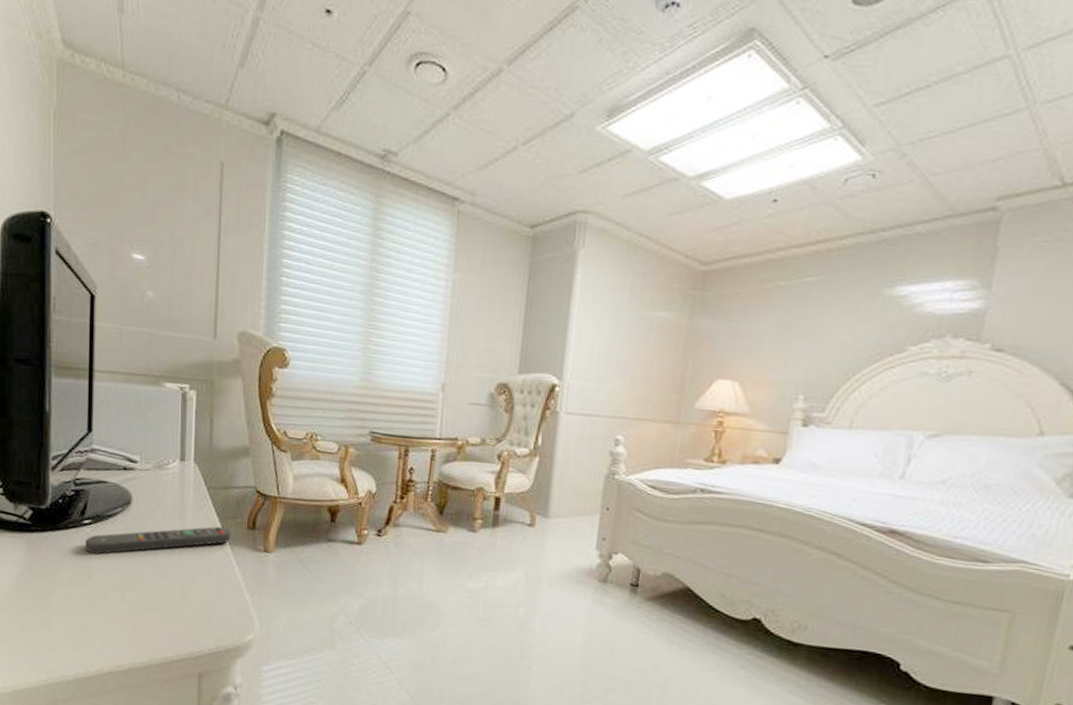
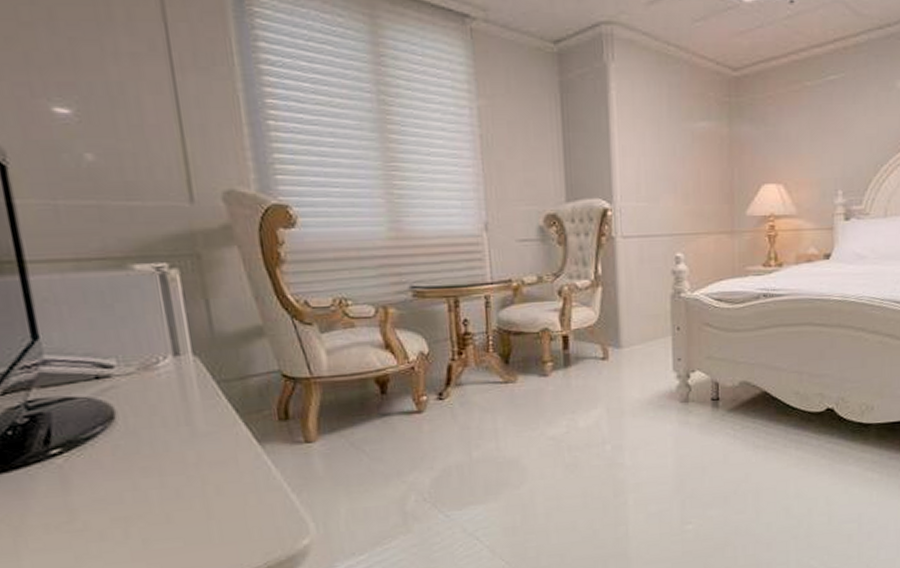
remote control: present [85,526,232,555] -> none [58,424,260,489]

